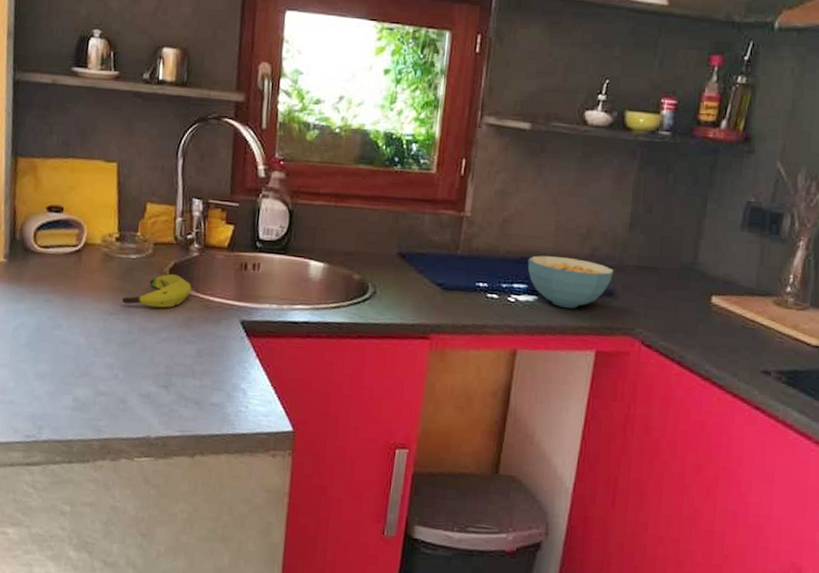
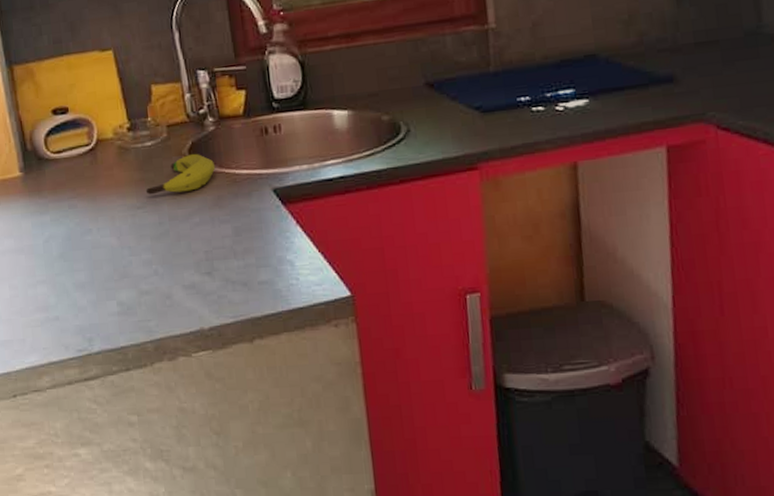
cereal bowl: present [527,255,614,309] -> none [569,48,669,106]

